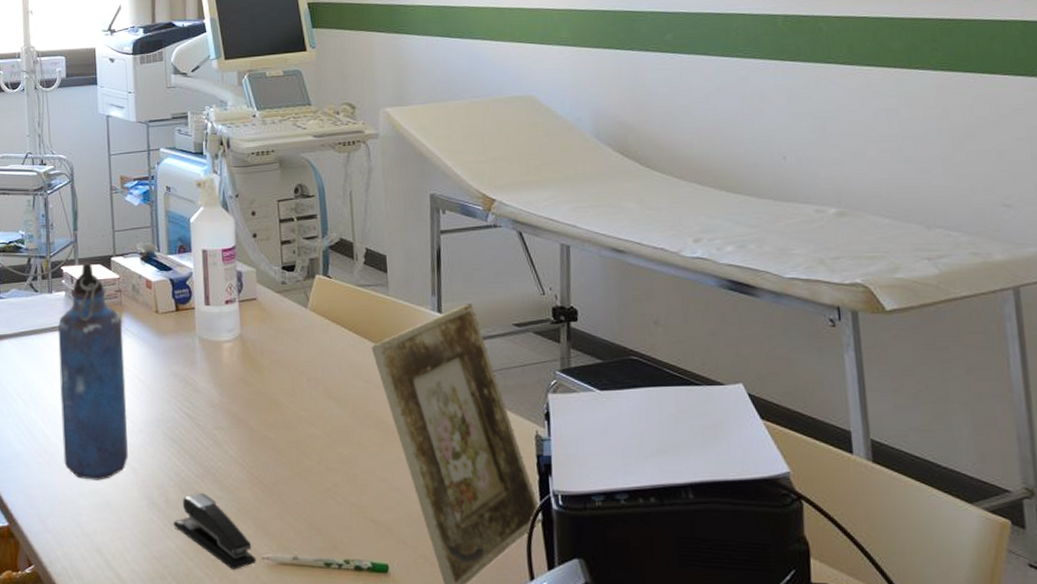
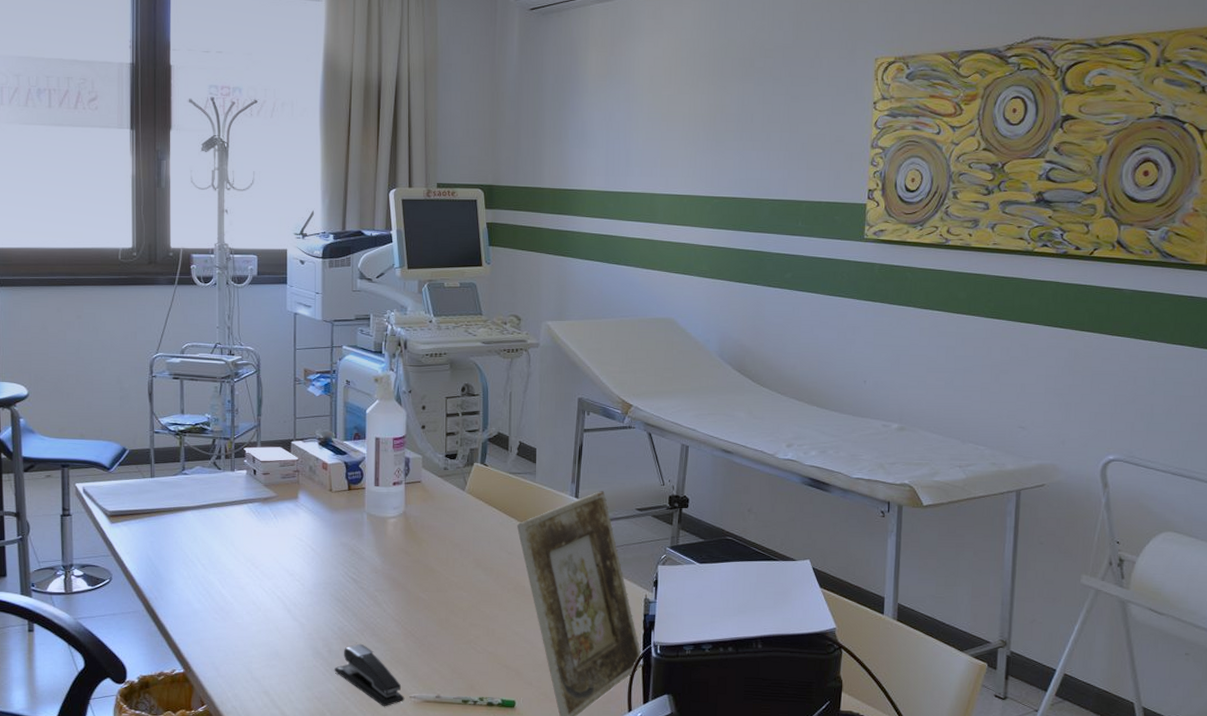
water bottle: present [57,262,128,480] -> none [238,444,299,634]

